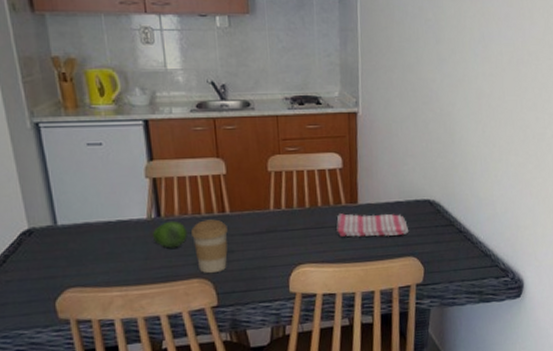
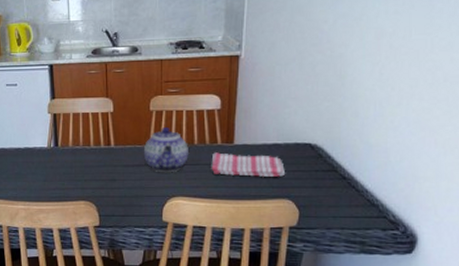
fruit: present [152,220,187,248] -> none [50,150,78,173]
coffee cup: present [191,219,229,274] -> none [82,151,112,198]
teapot: none [263,189,314,240] -> present [143,127,190,173]

